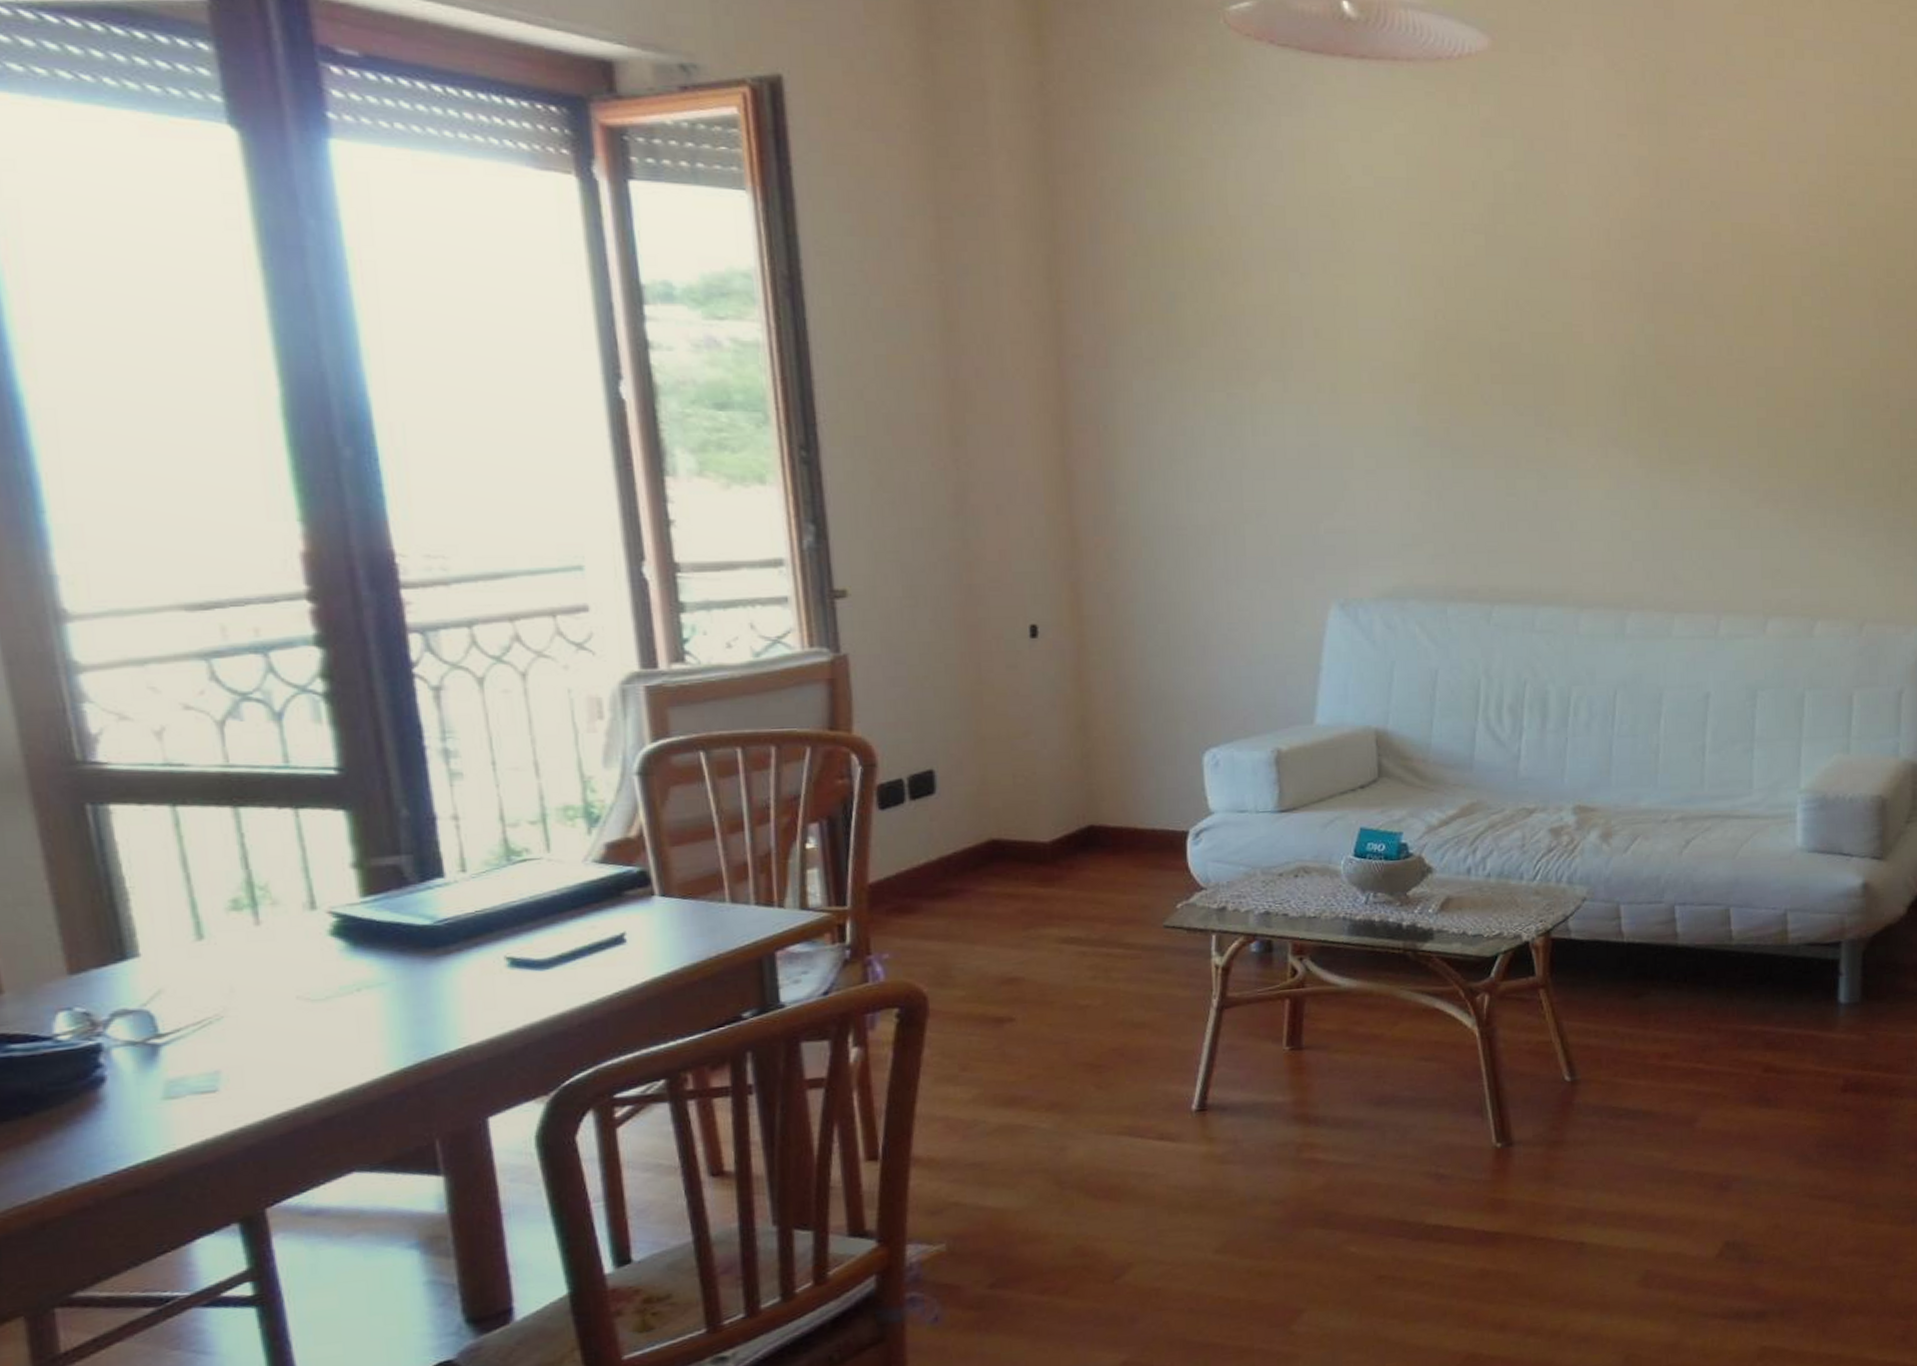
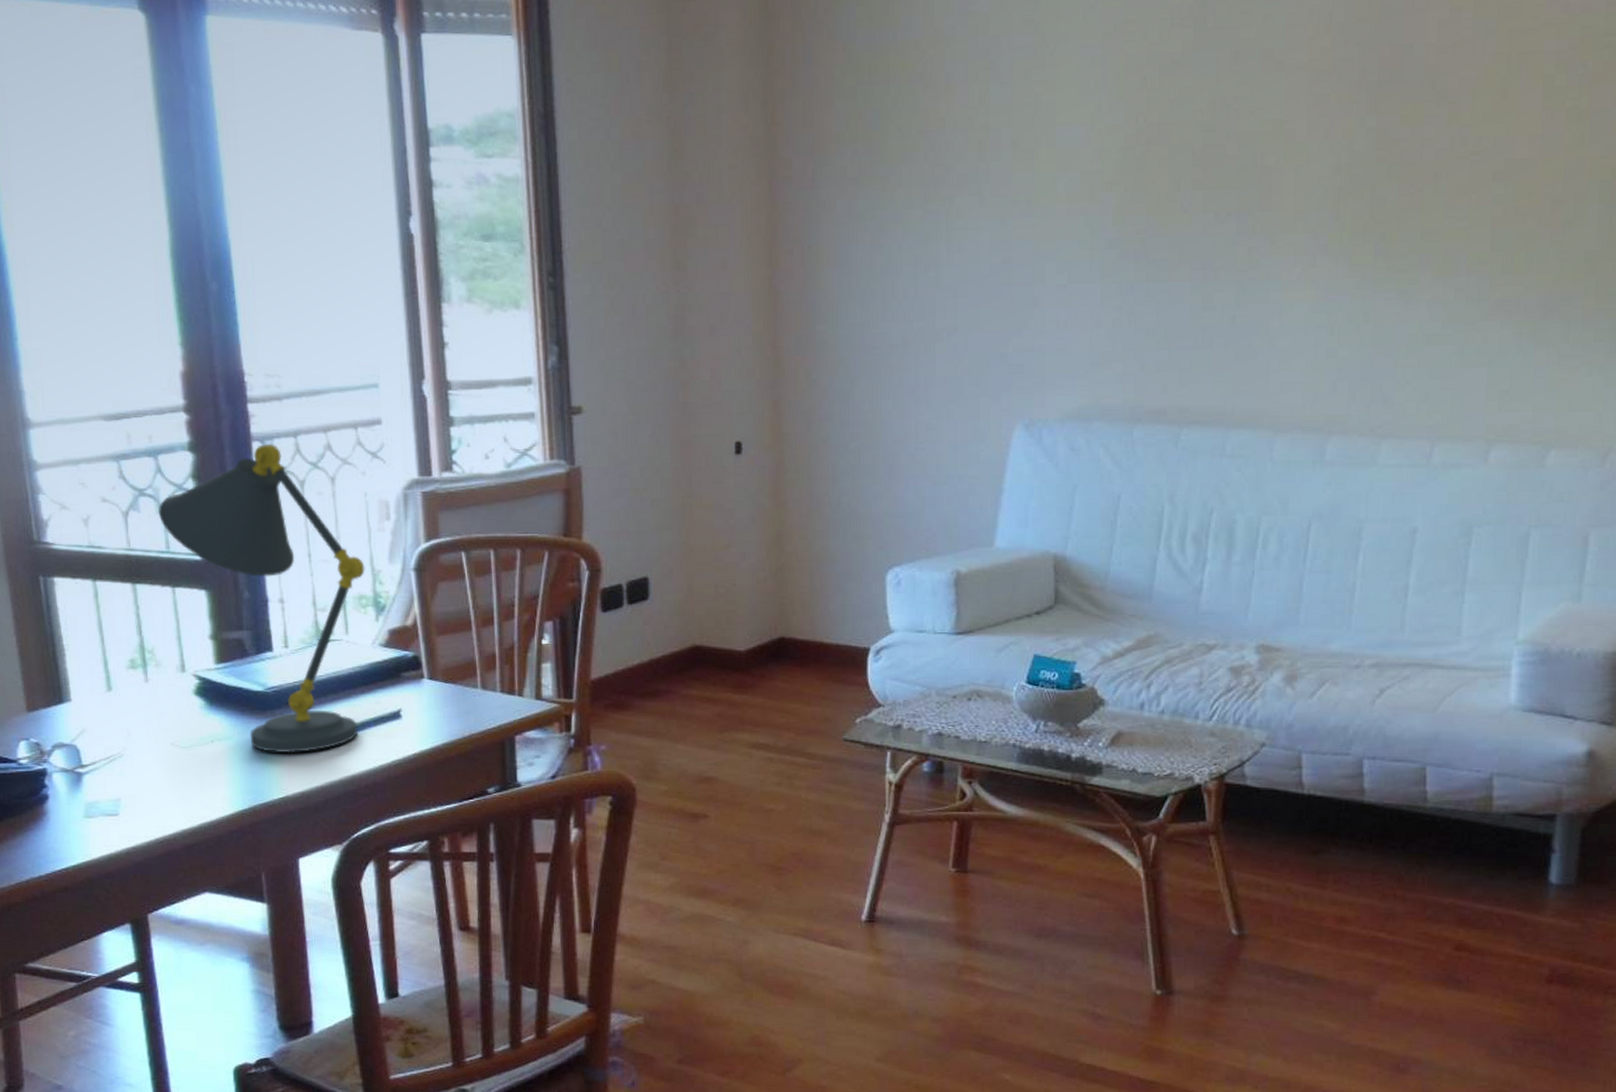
desk lamp: none [270,634,571,996] -> present [158,443,365,754]

